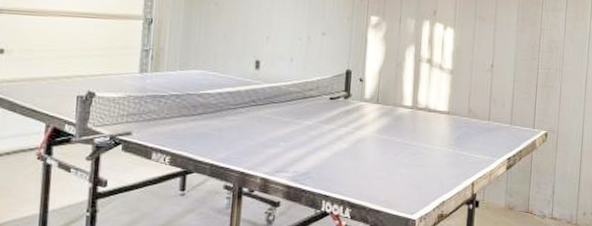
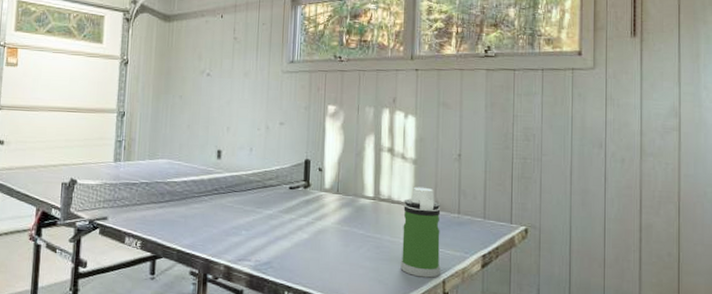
water bottle: none [434,96,473,181] -> present [400,186,441,278]

